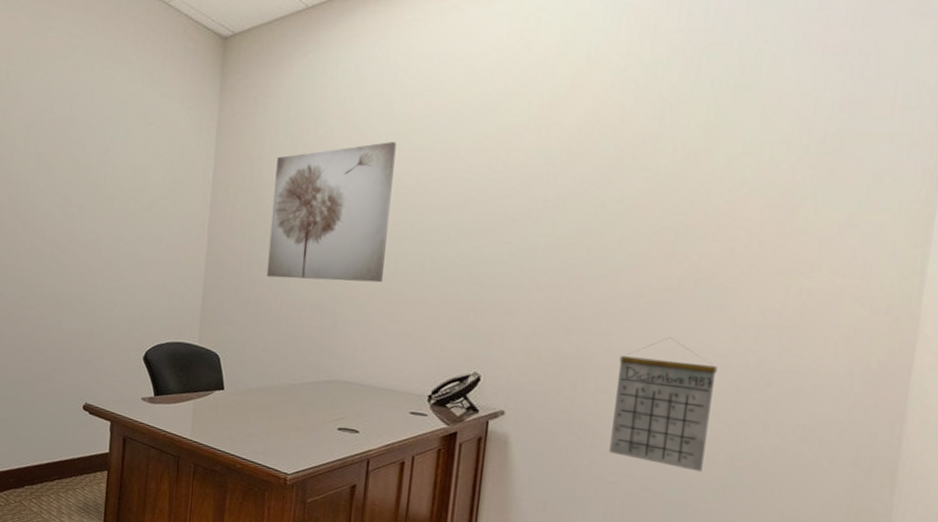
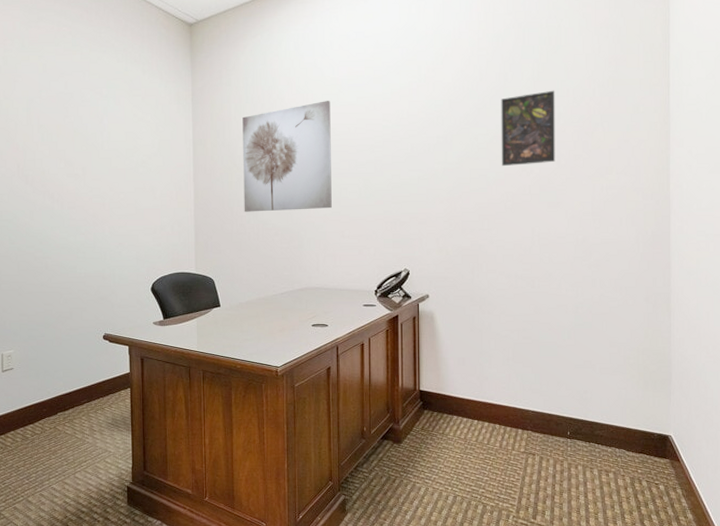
calendar: present [609,337,718,472] -> none [499,228,560,320]
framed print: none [637,143,741,248] -> present [501,90,555,166]

